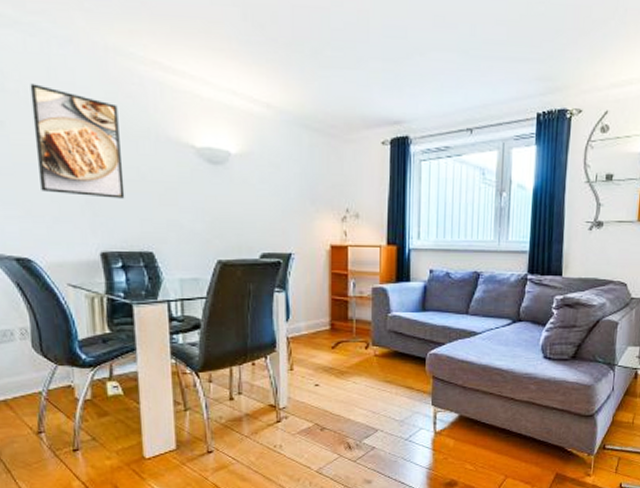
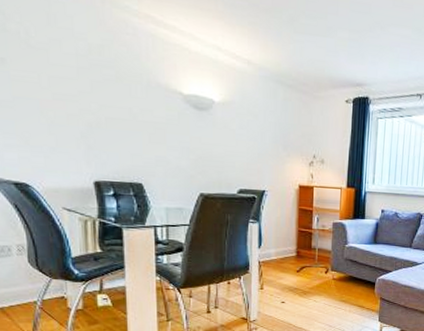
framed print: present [30,83,125,199] -> none [30,26,118,135]

